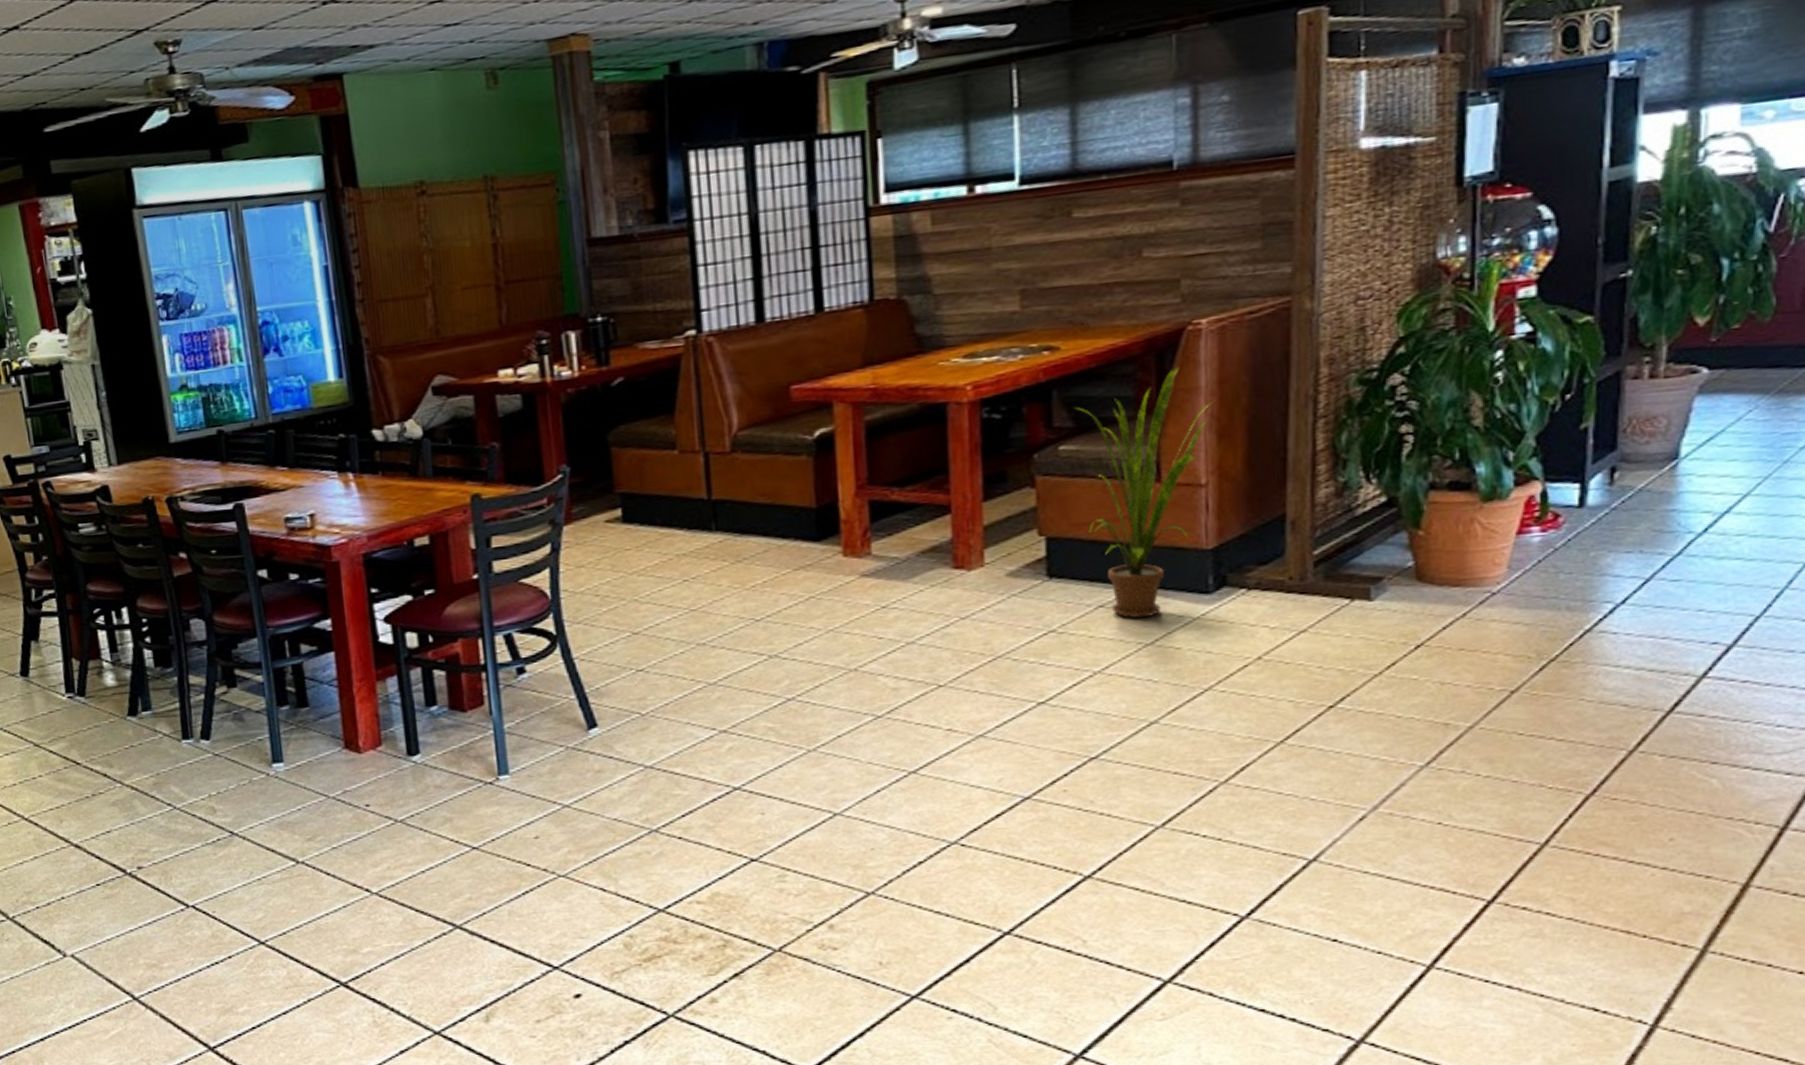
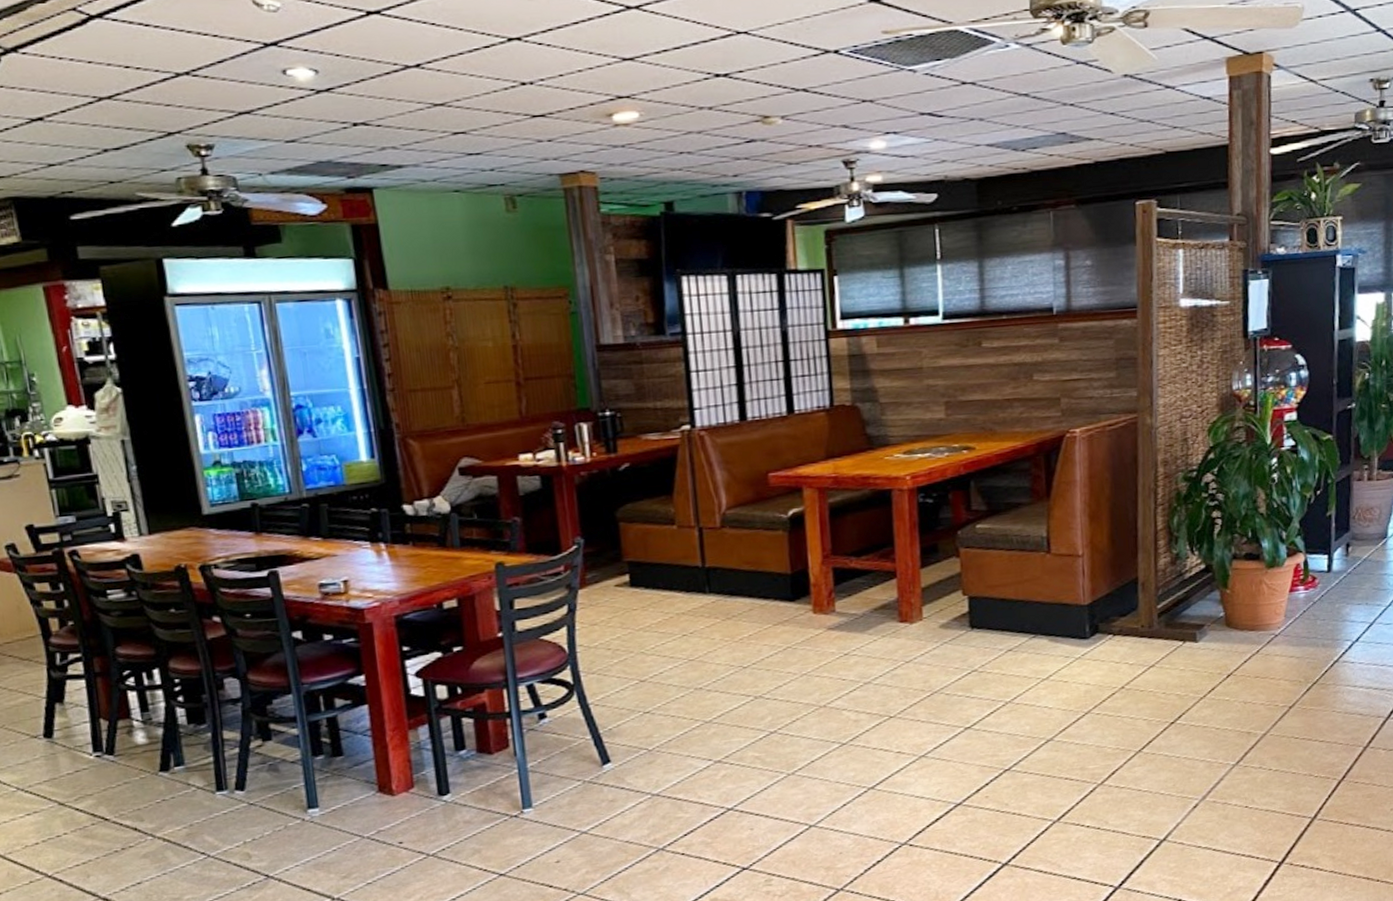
house plant: present [1074,366,1213,618] -> none [986,465,1086,659]

